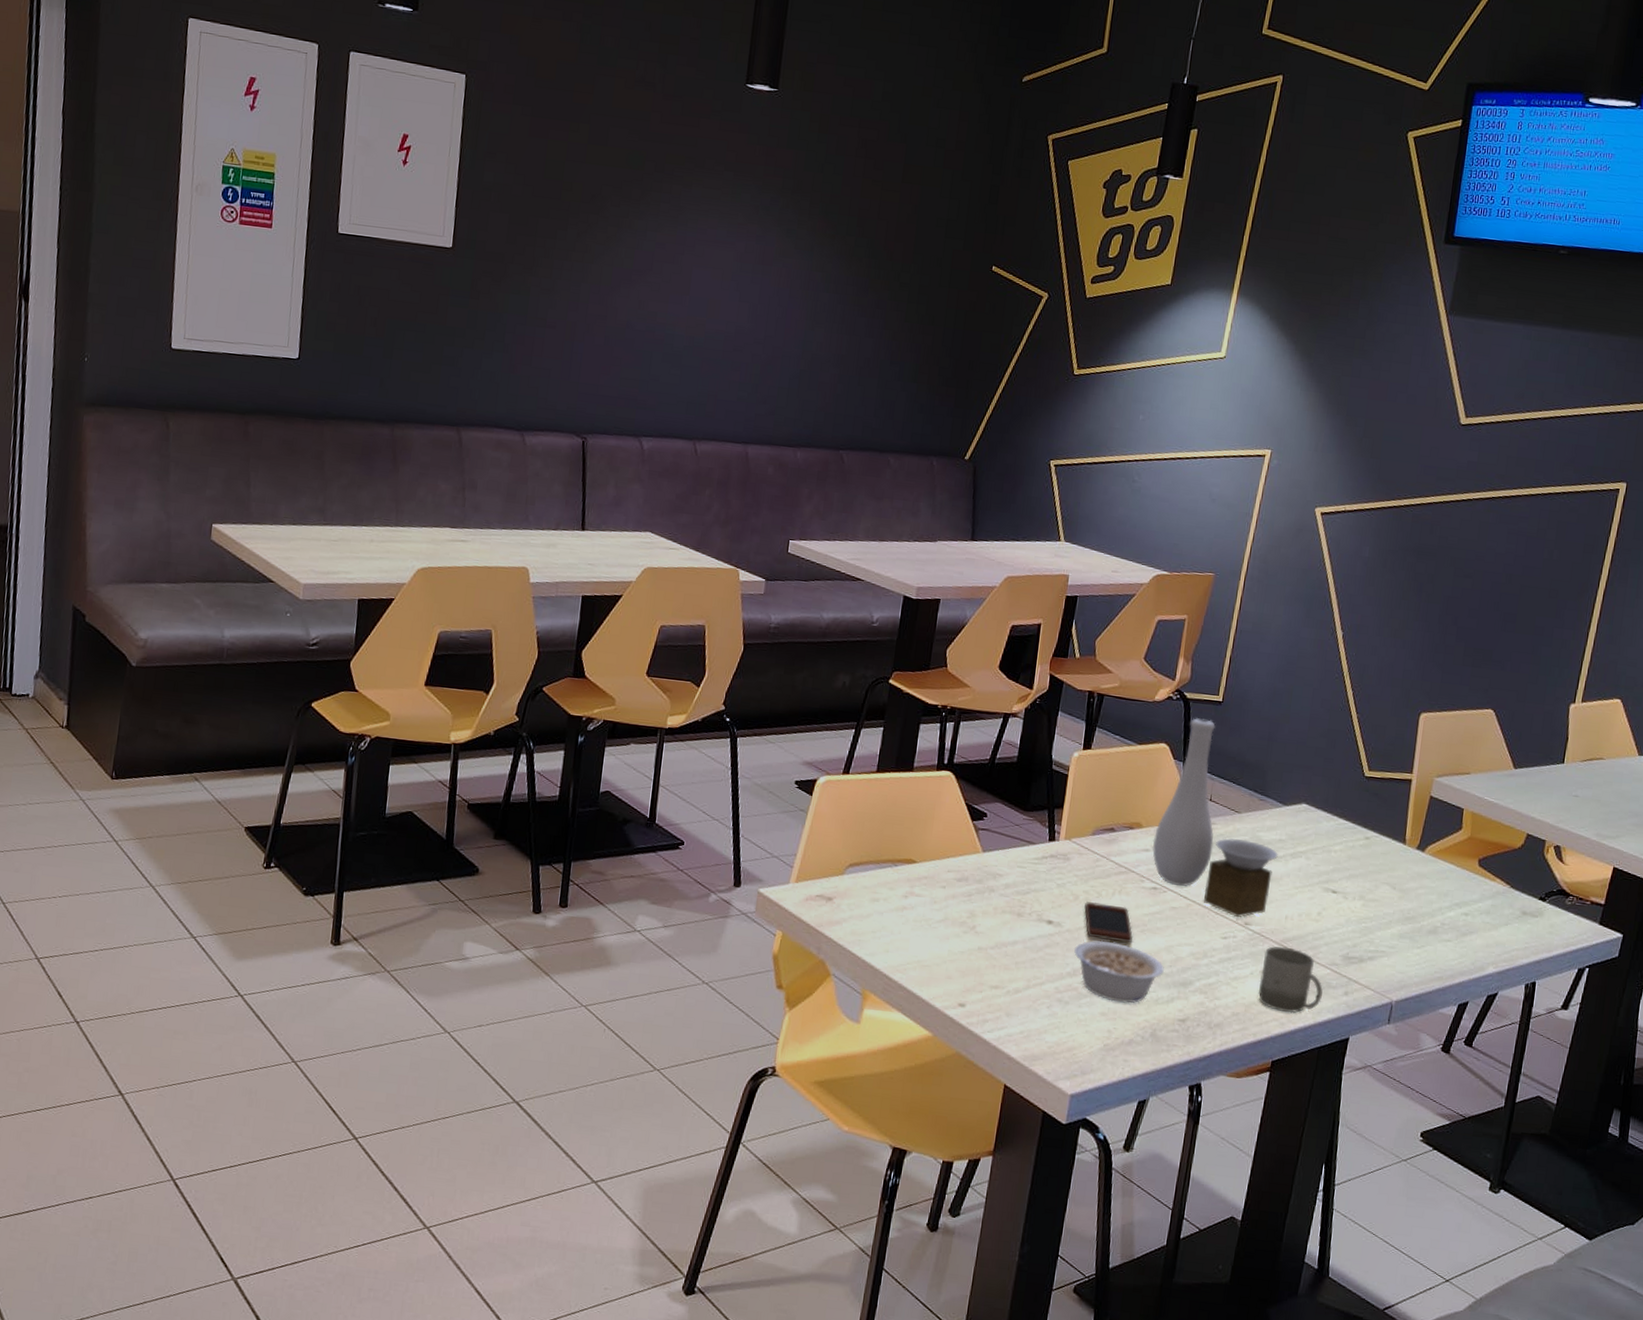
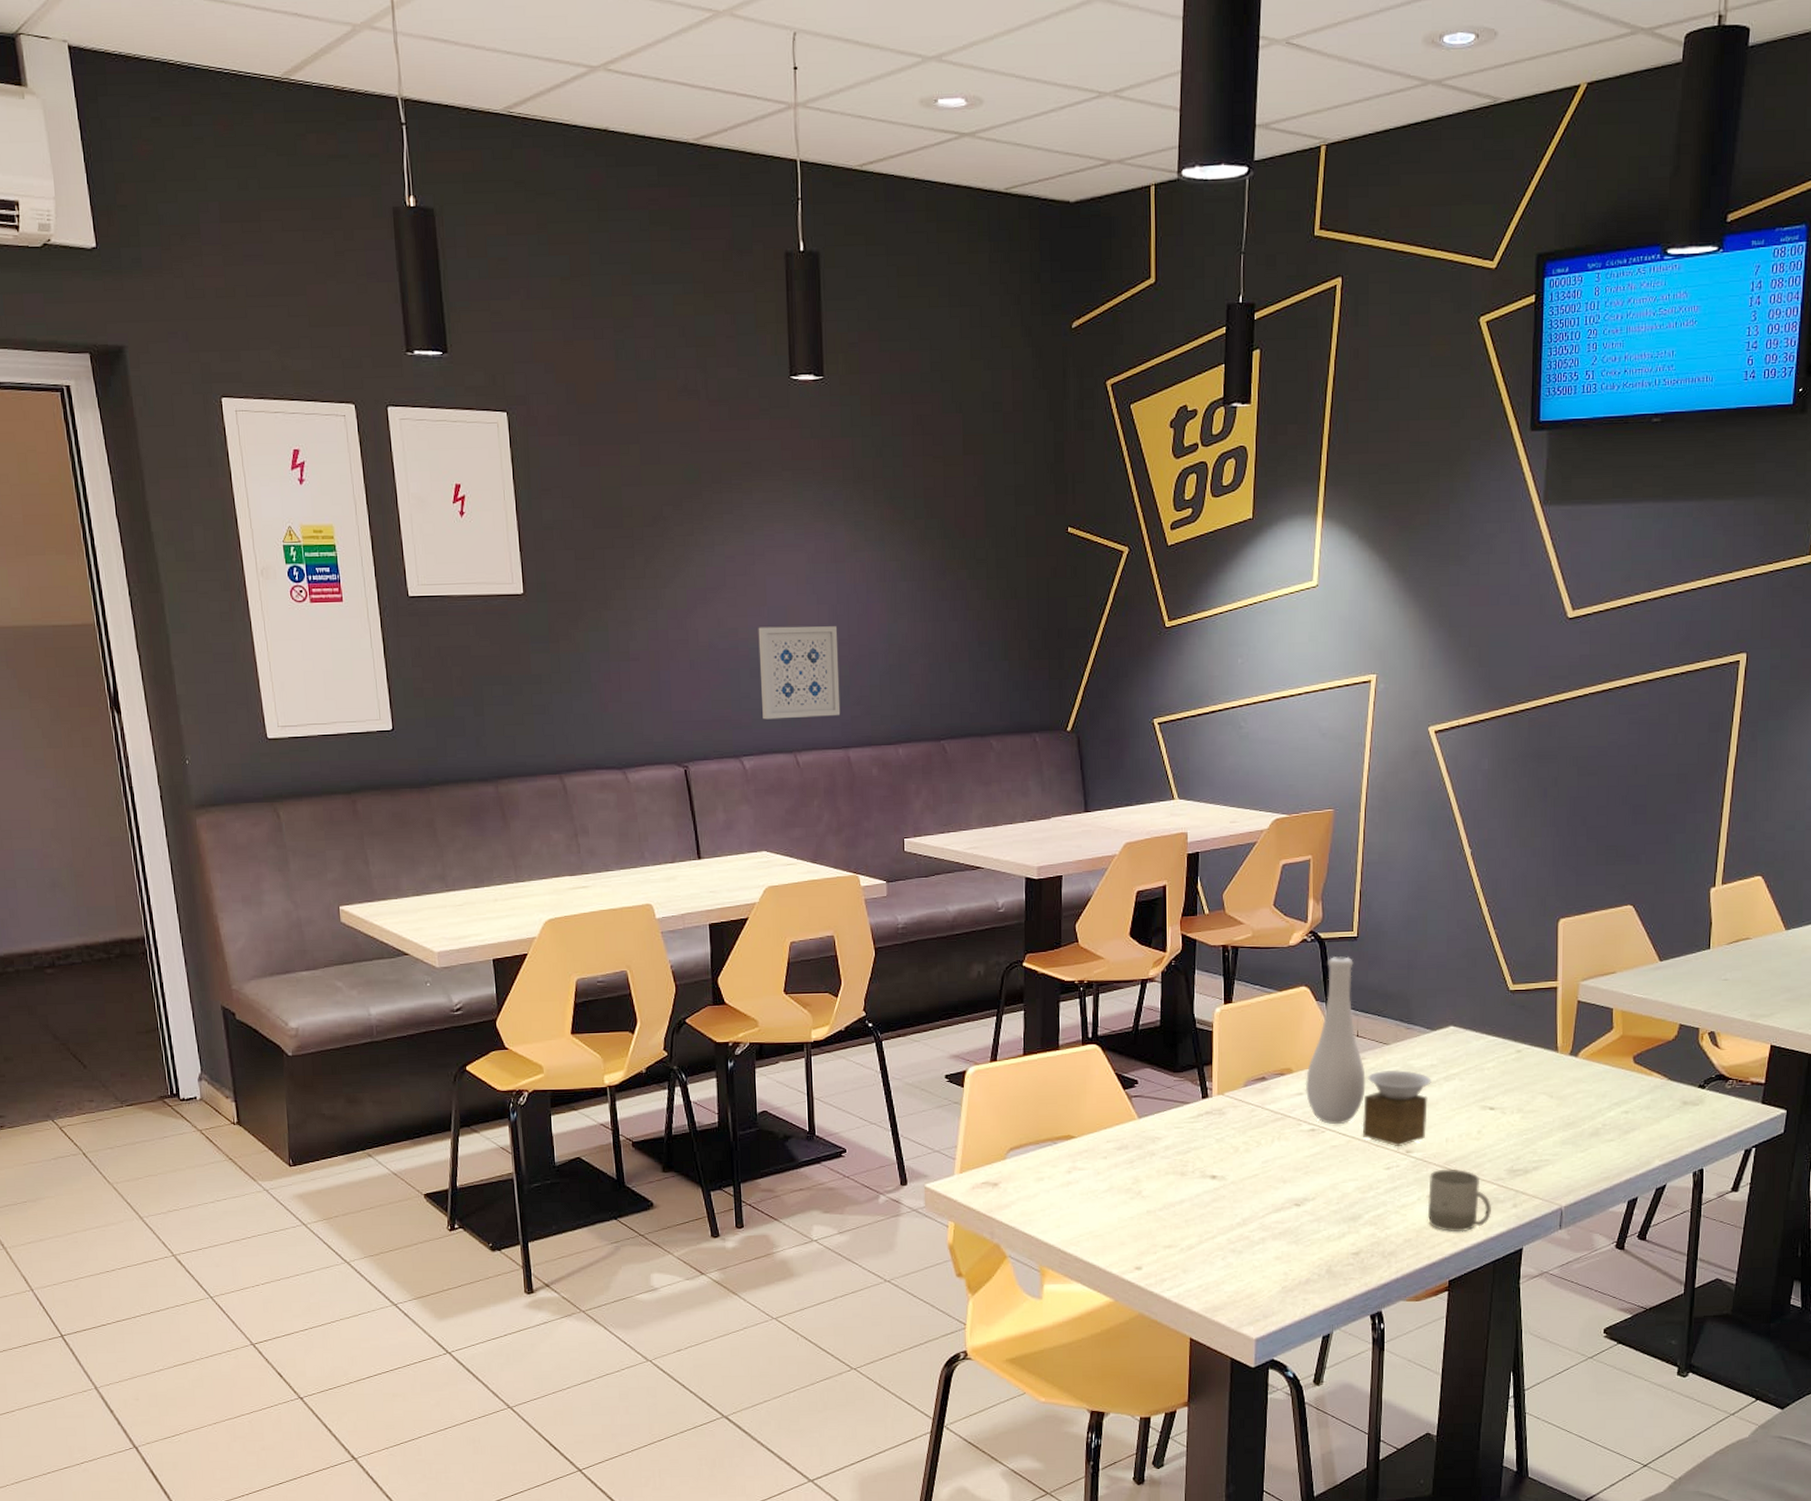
wall art: none [668,314,754,411] -> present [758,626,841,720]
legume: present [1073,940,1165,1003] -> none [1240,1187,1333,1245]
smartphone: present [1084,902,1134,943] -> none [1246,1151,1298,1187]

